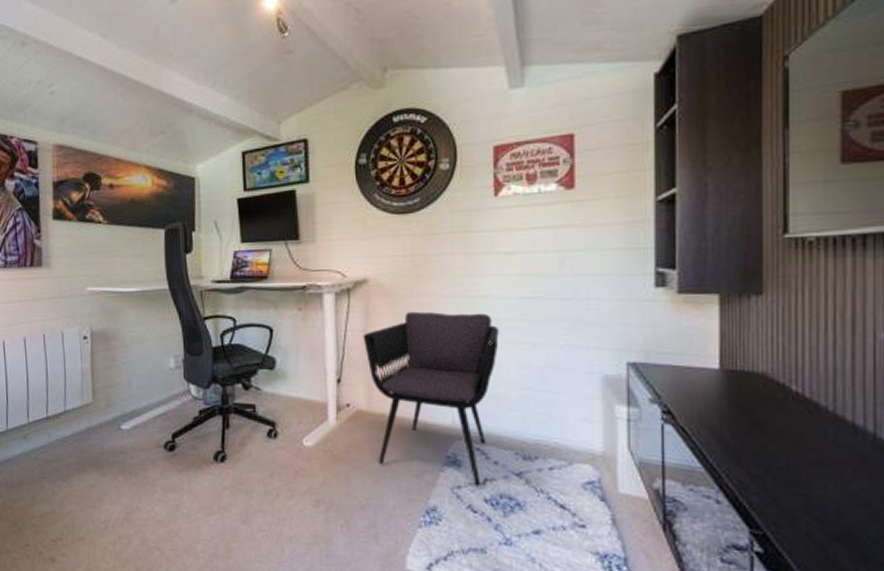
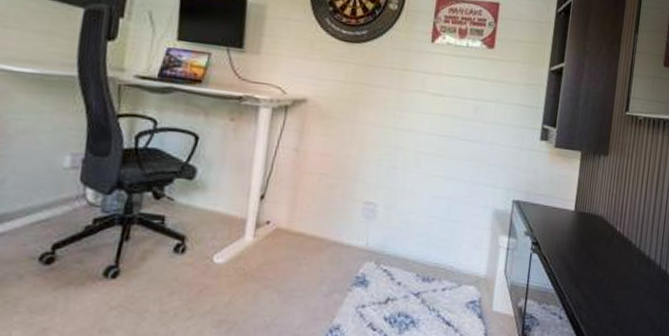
armchair: present [362,311,499,485] -> none [291,135,419,304]

